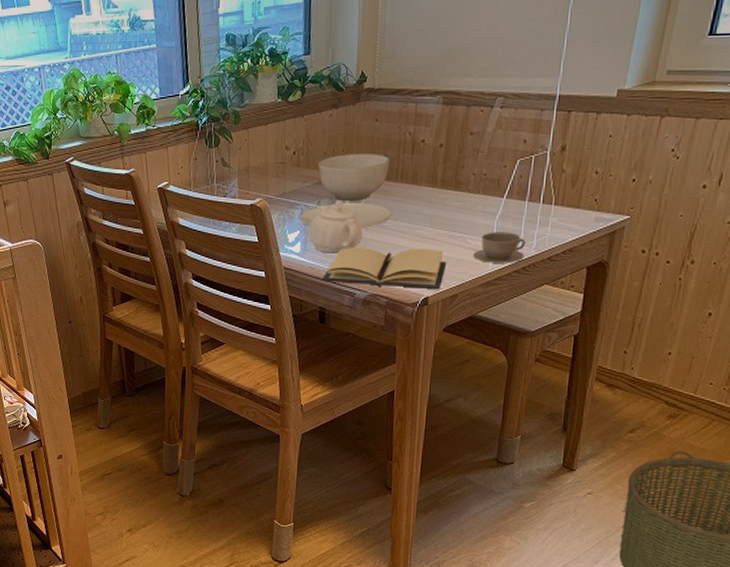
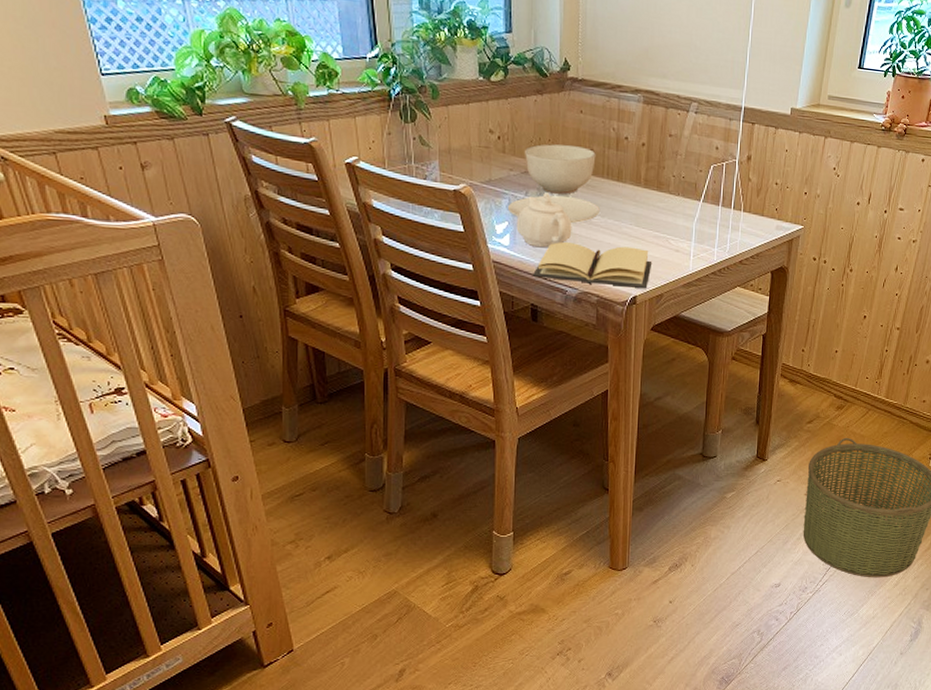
teacup: present [473,232,526,263] -> none [676,234,720,265]

